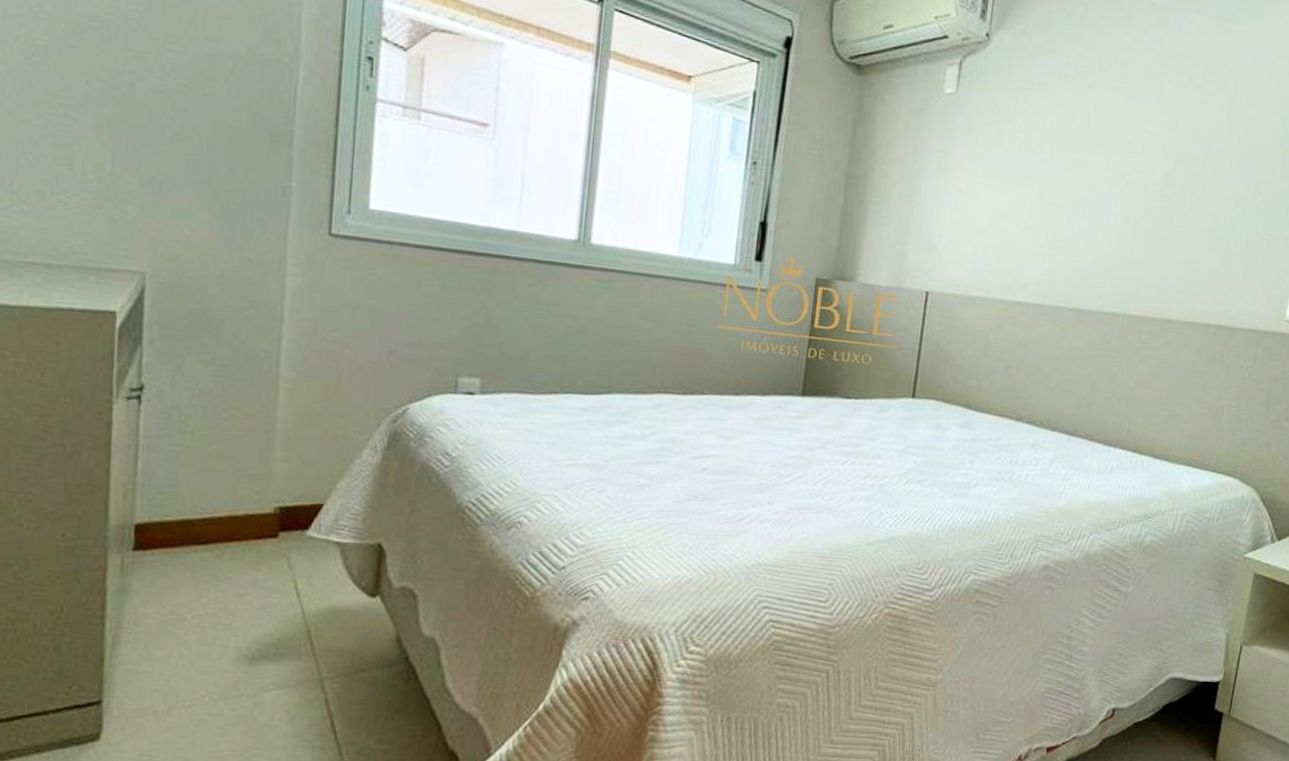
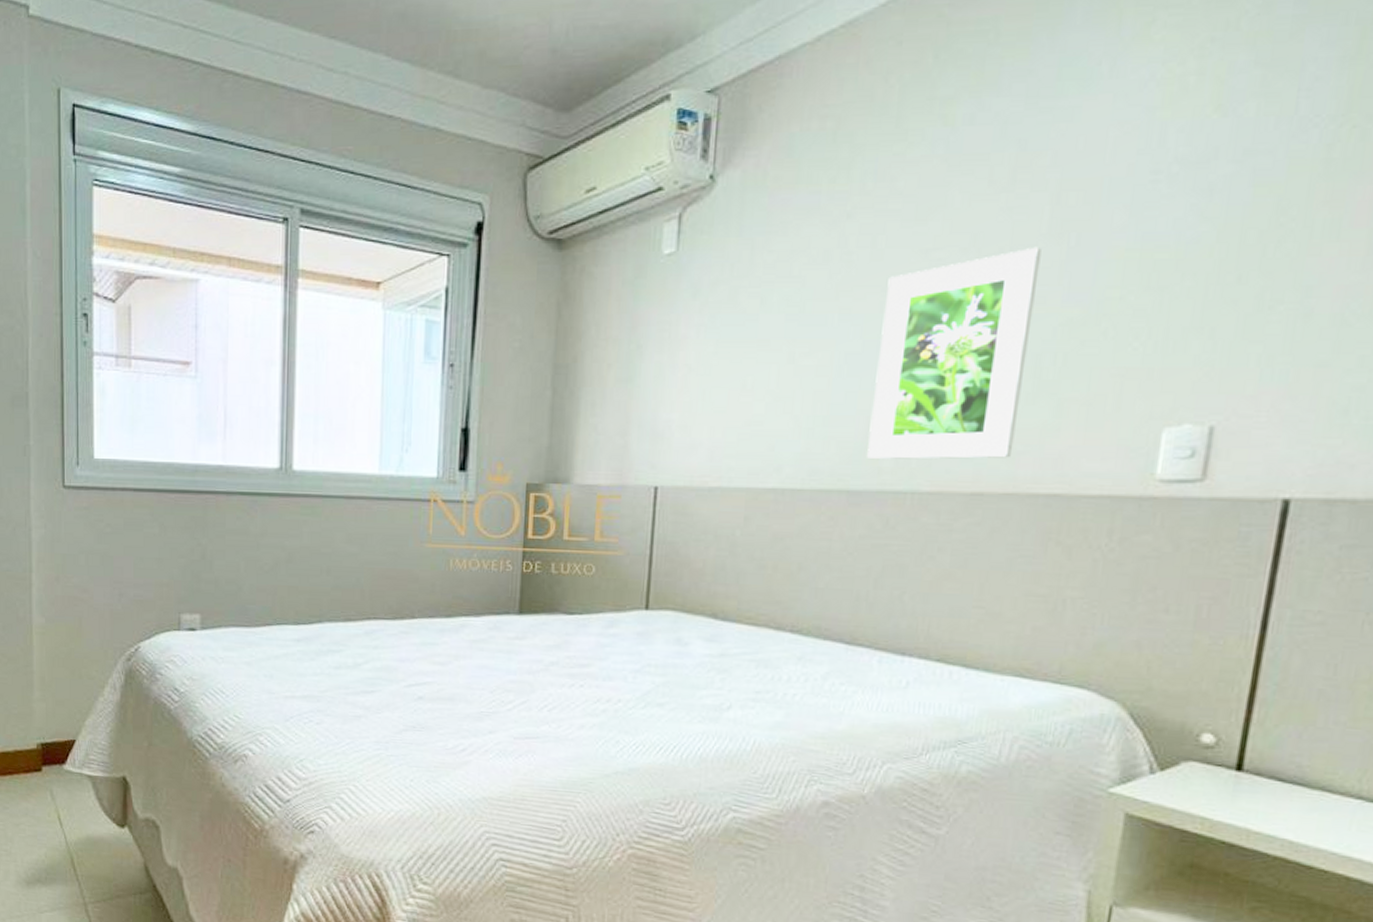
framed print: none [1092,133,1221,295] -> present [867,246,1042,459]

